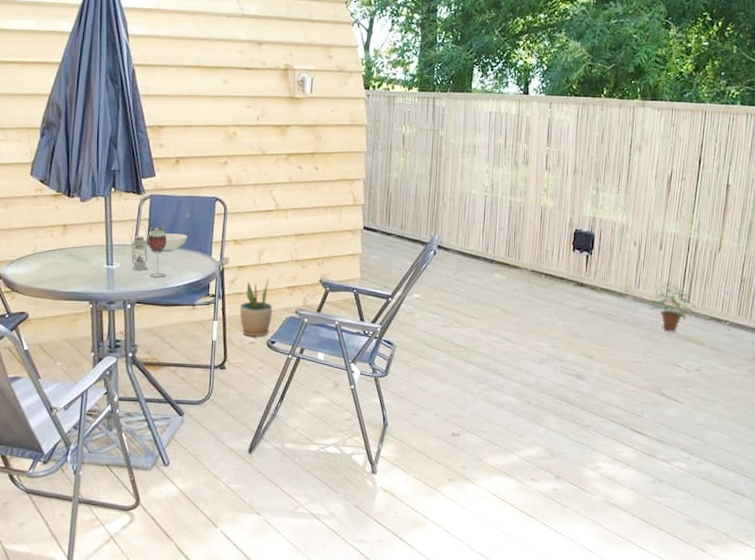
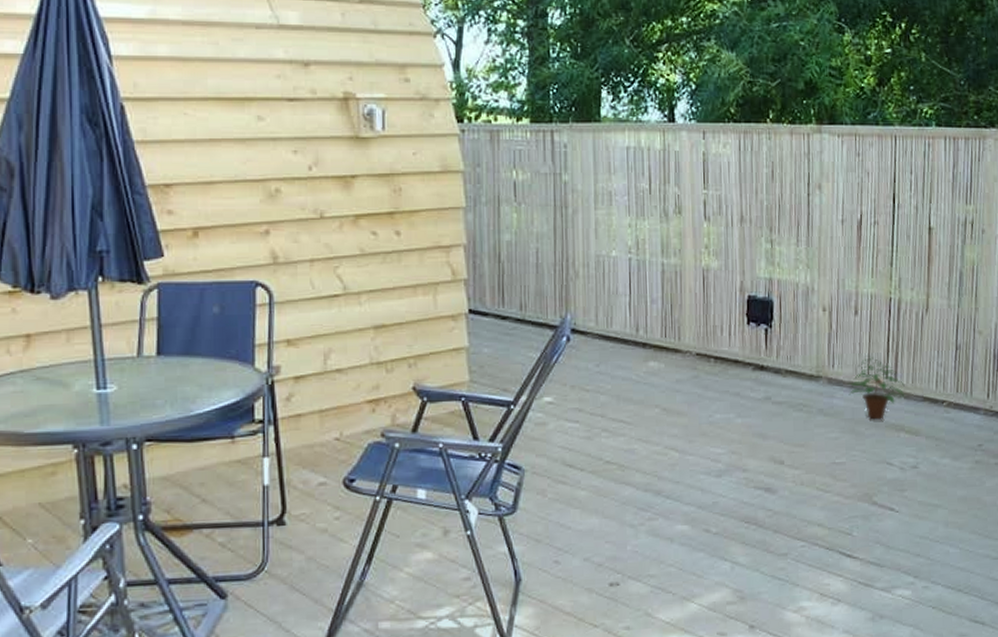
lantern: present [131,223,148,271] -> none [132,324,160,394]
bowl: present [147,233,187,252] -> none [156,336,217,364]
wineglass: present [148,226,167,277] -> none [157,328,188,402]
potted plant: present [239,277,273,337] -> none [300,389,350,475]

